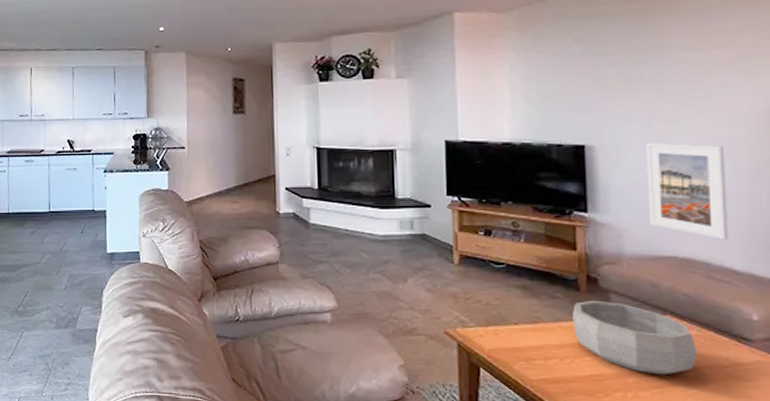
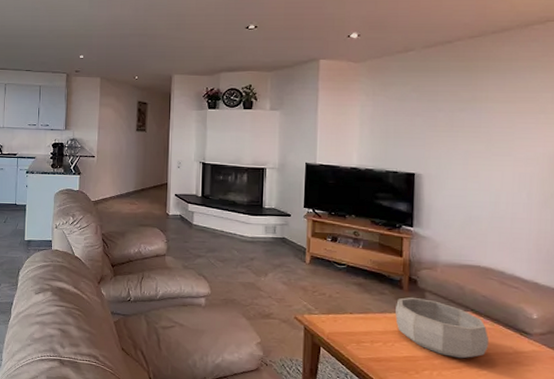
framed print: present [646,142,728,239] -> none [460,174,522,254]

